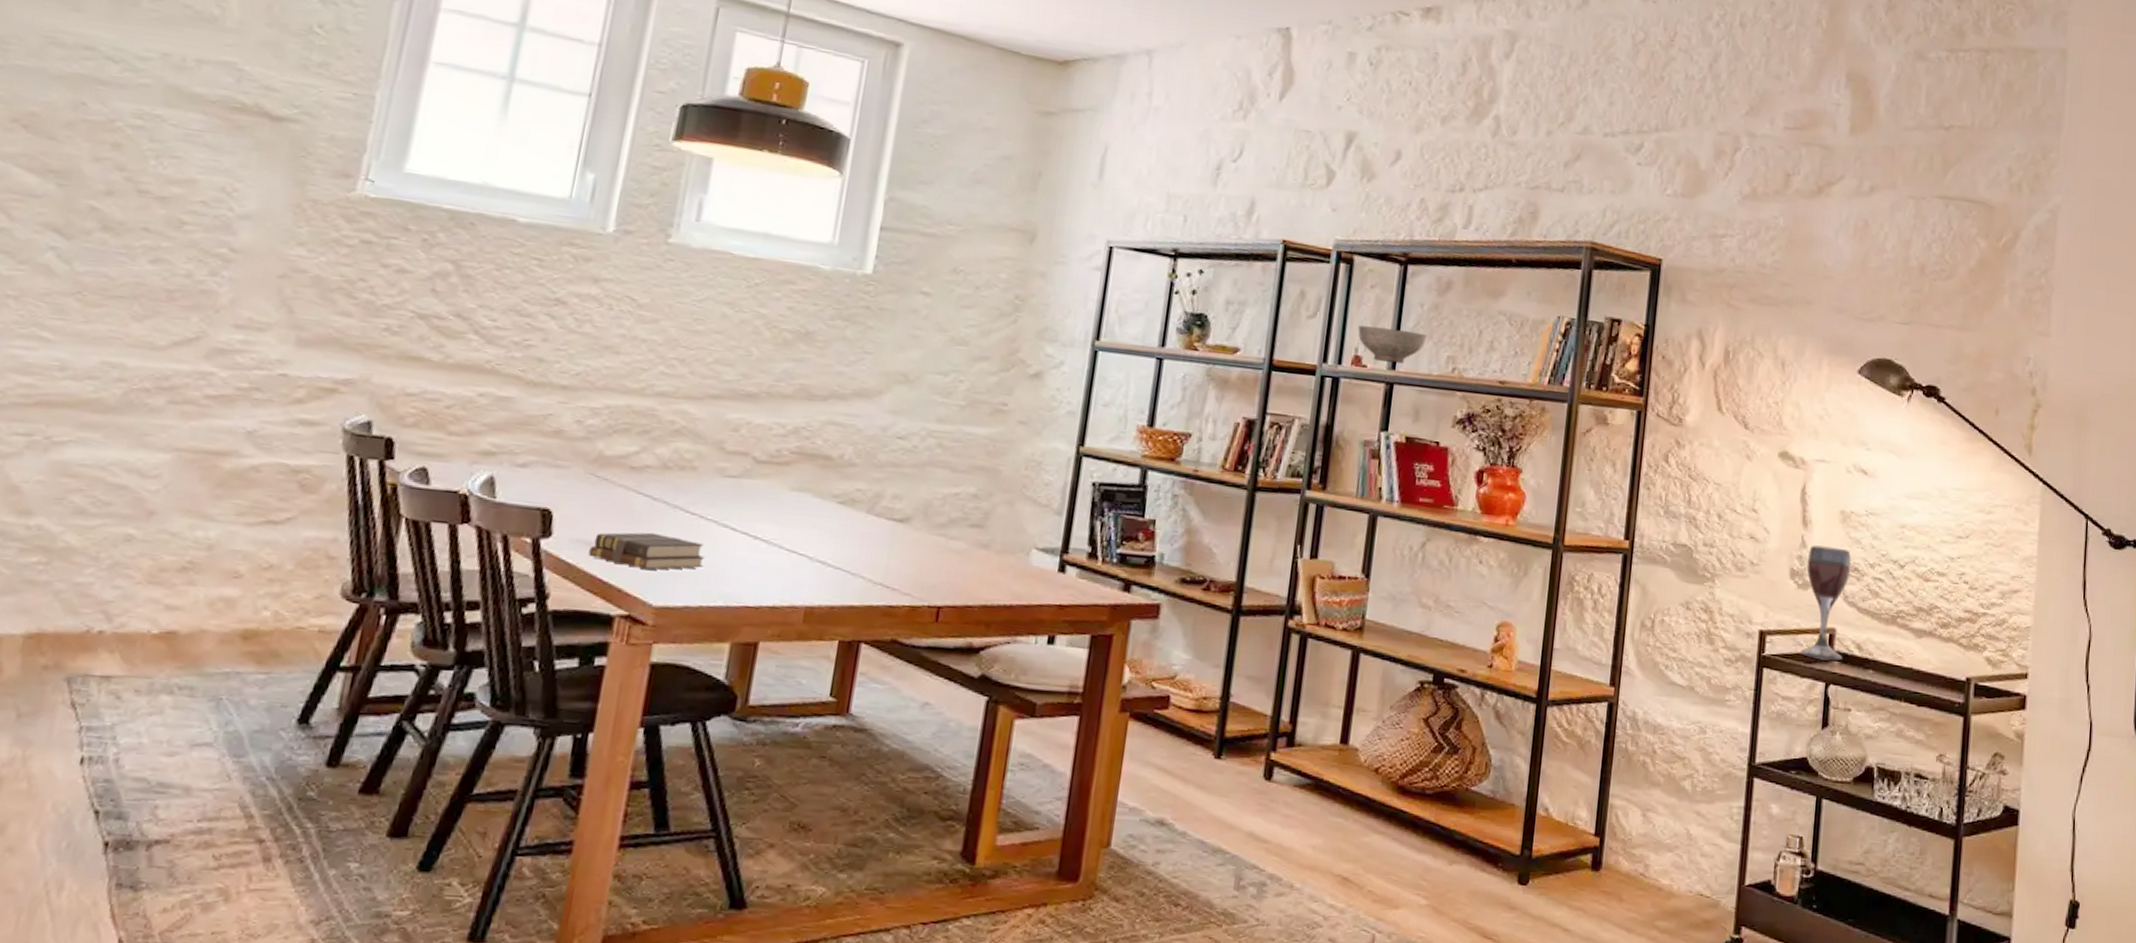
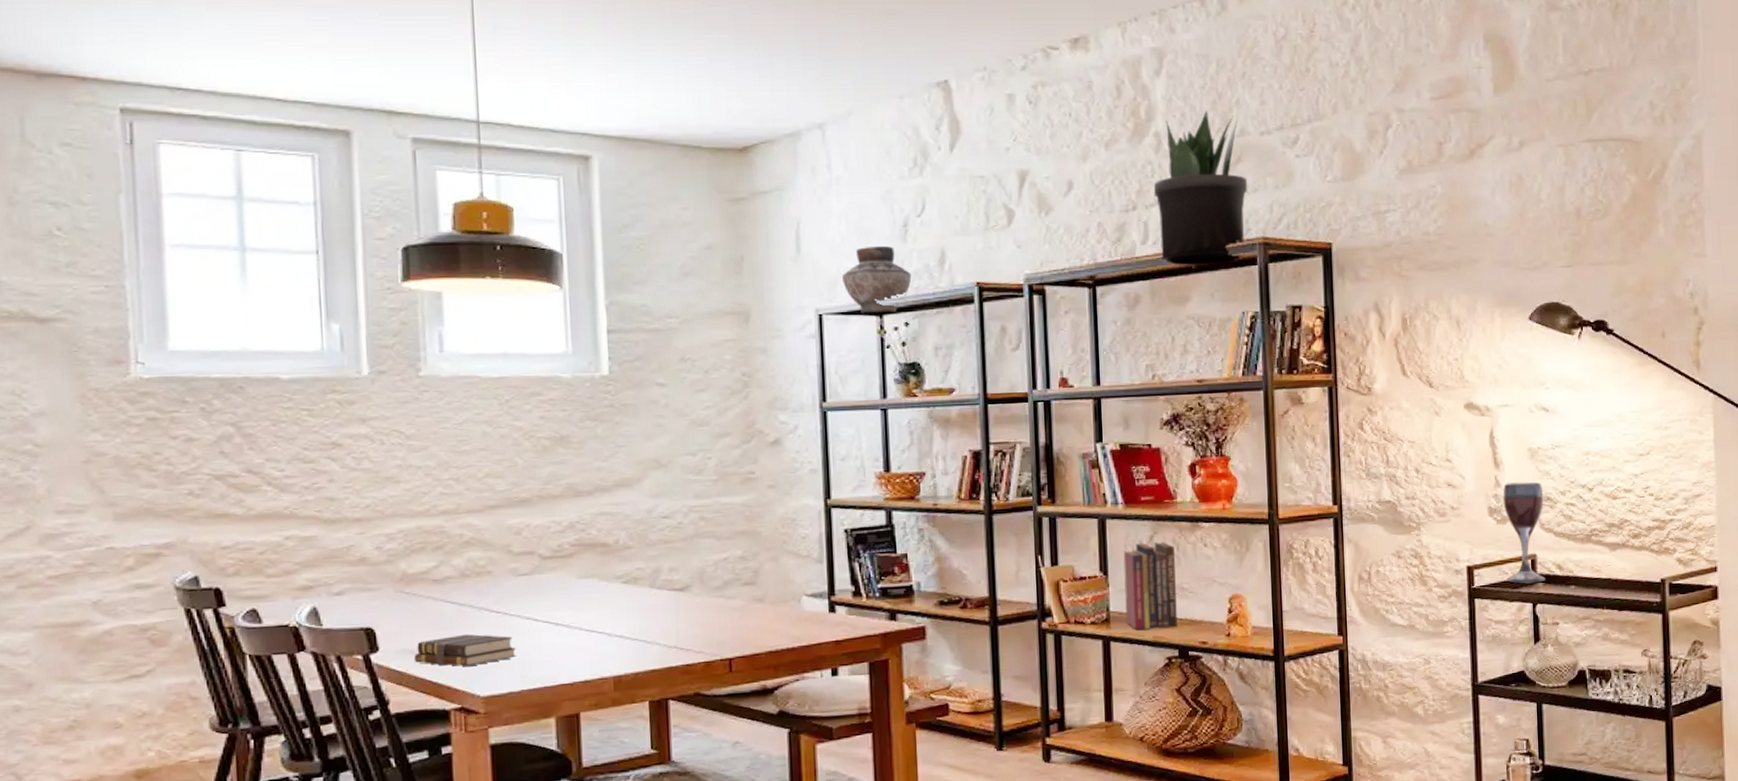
ceramic pot: none [1141,184,1216,259] -> present [842,246,912,315]
decorative bowl: present [1358,325,1427,364] -> none [1060,348,1125,379]
books: none [1381,548,1446,649] -> present [1123,542,1178,630]
planter: none [1481,102,1584,263] -> present [1154,111,1248,266]

